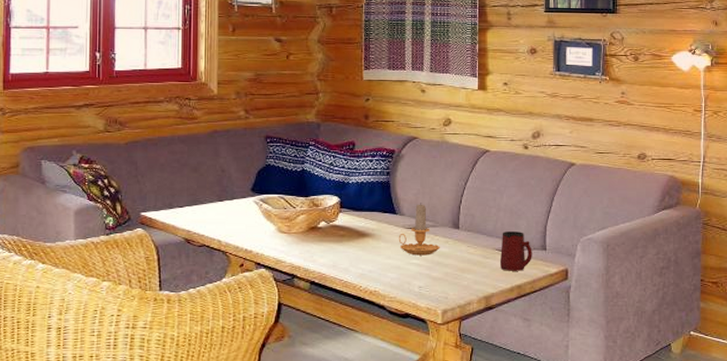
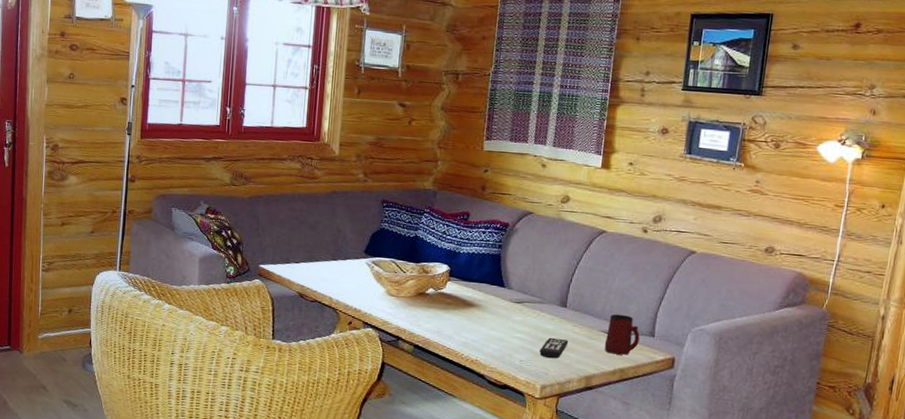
candle: present [398,203,440,256] -> none [504,278,545,331]
remote control: none [437,260,465,282] -> present [539,337,569,359]

